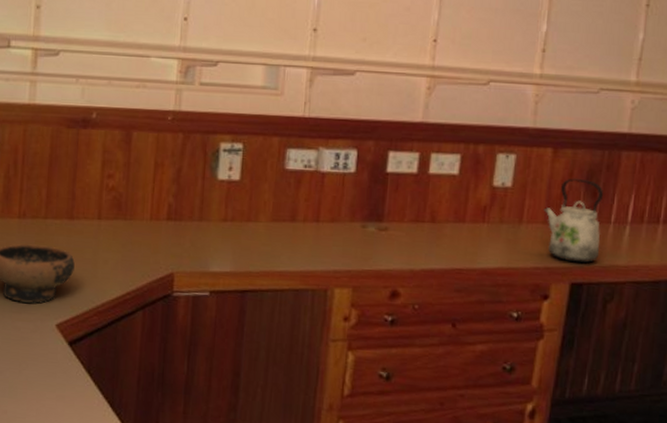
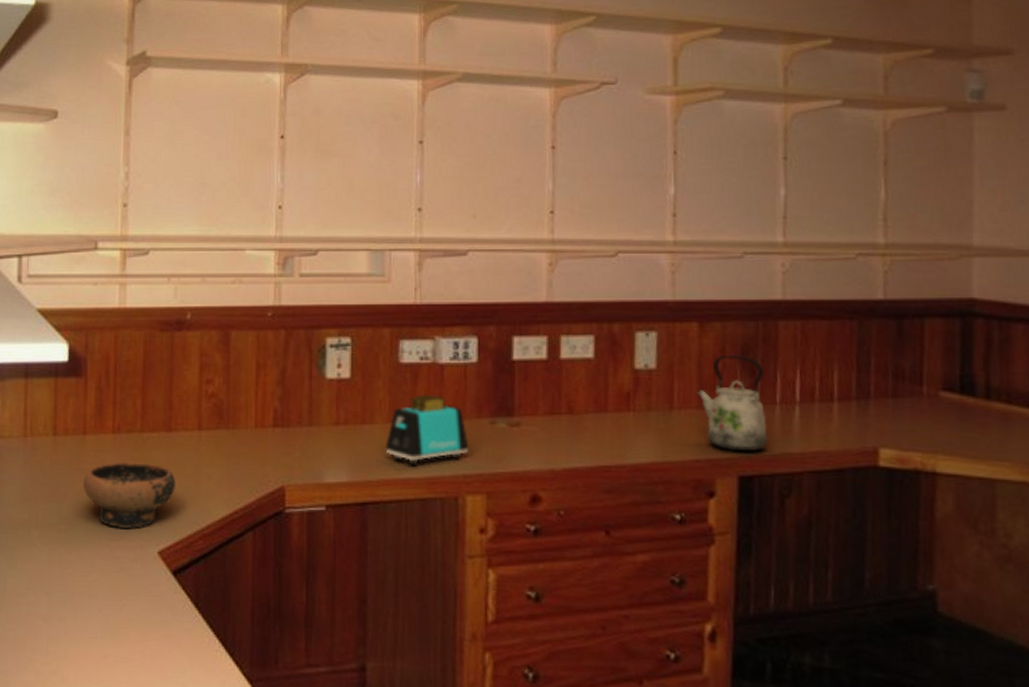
toaster: none [266,197,342,261] -> present [385,393,469,467]

